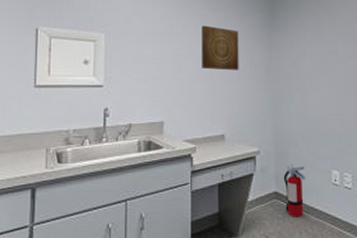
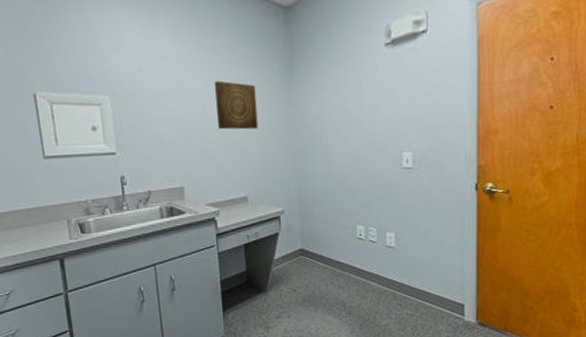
fire extinguisher: present [283,164,306,217] -> none [308,221,331,271]

